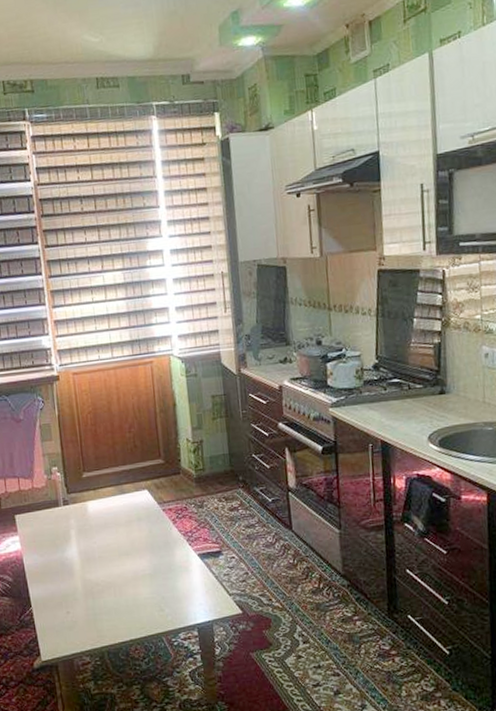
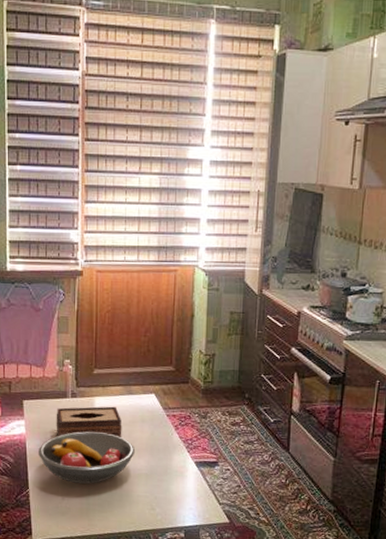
fruit bowl: none [37,537,136,594] -> present [39,431,136,484]
tissue box: none [50,508,120,549] -> present [56,406,122,439]

